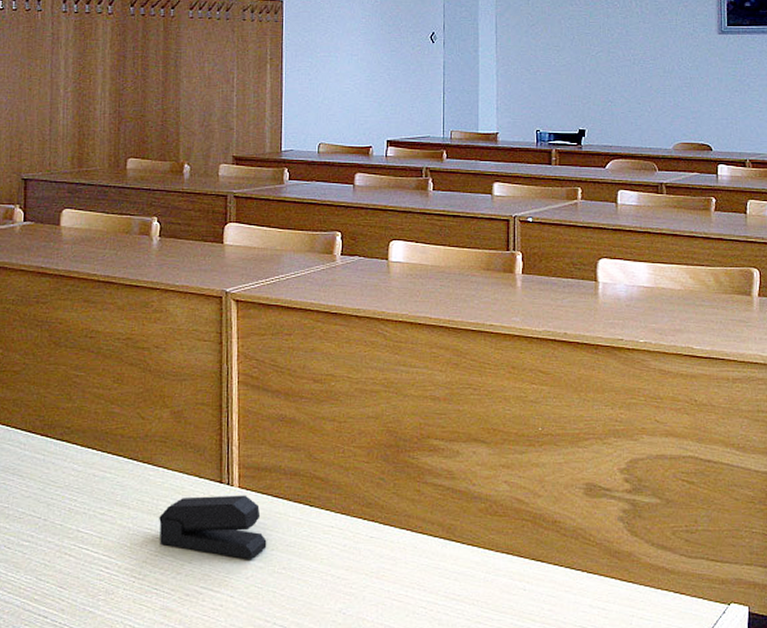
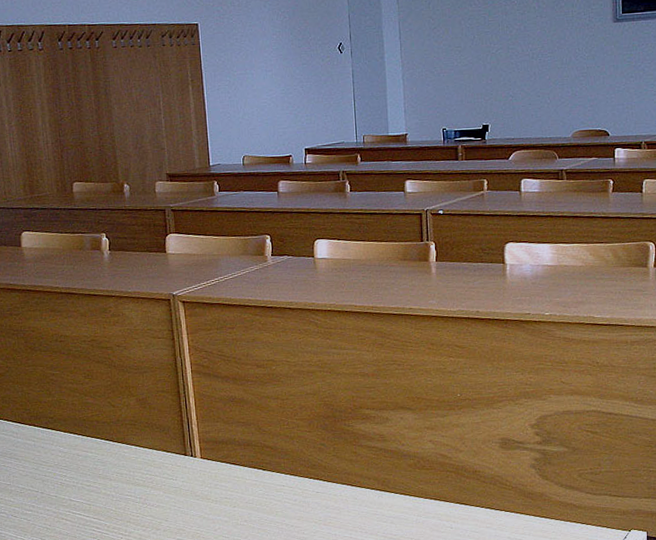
stapler: present [159,495,267,559] -> none [136,464,229,515]

